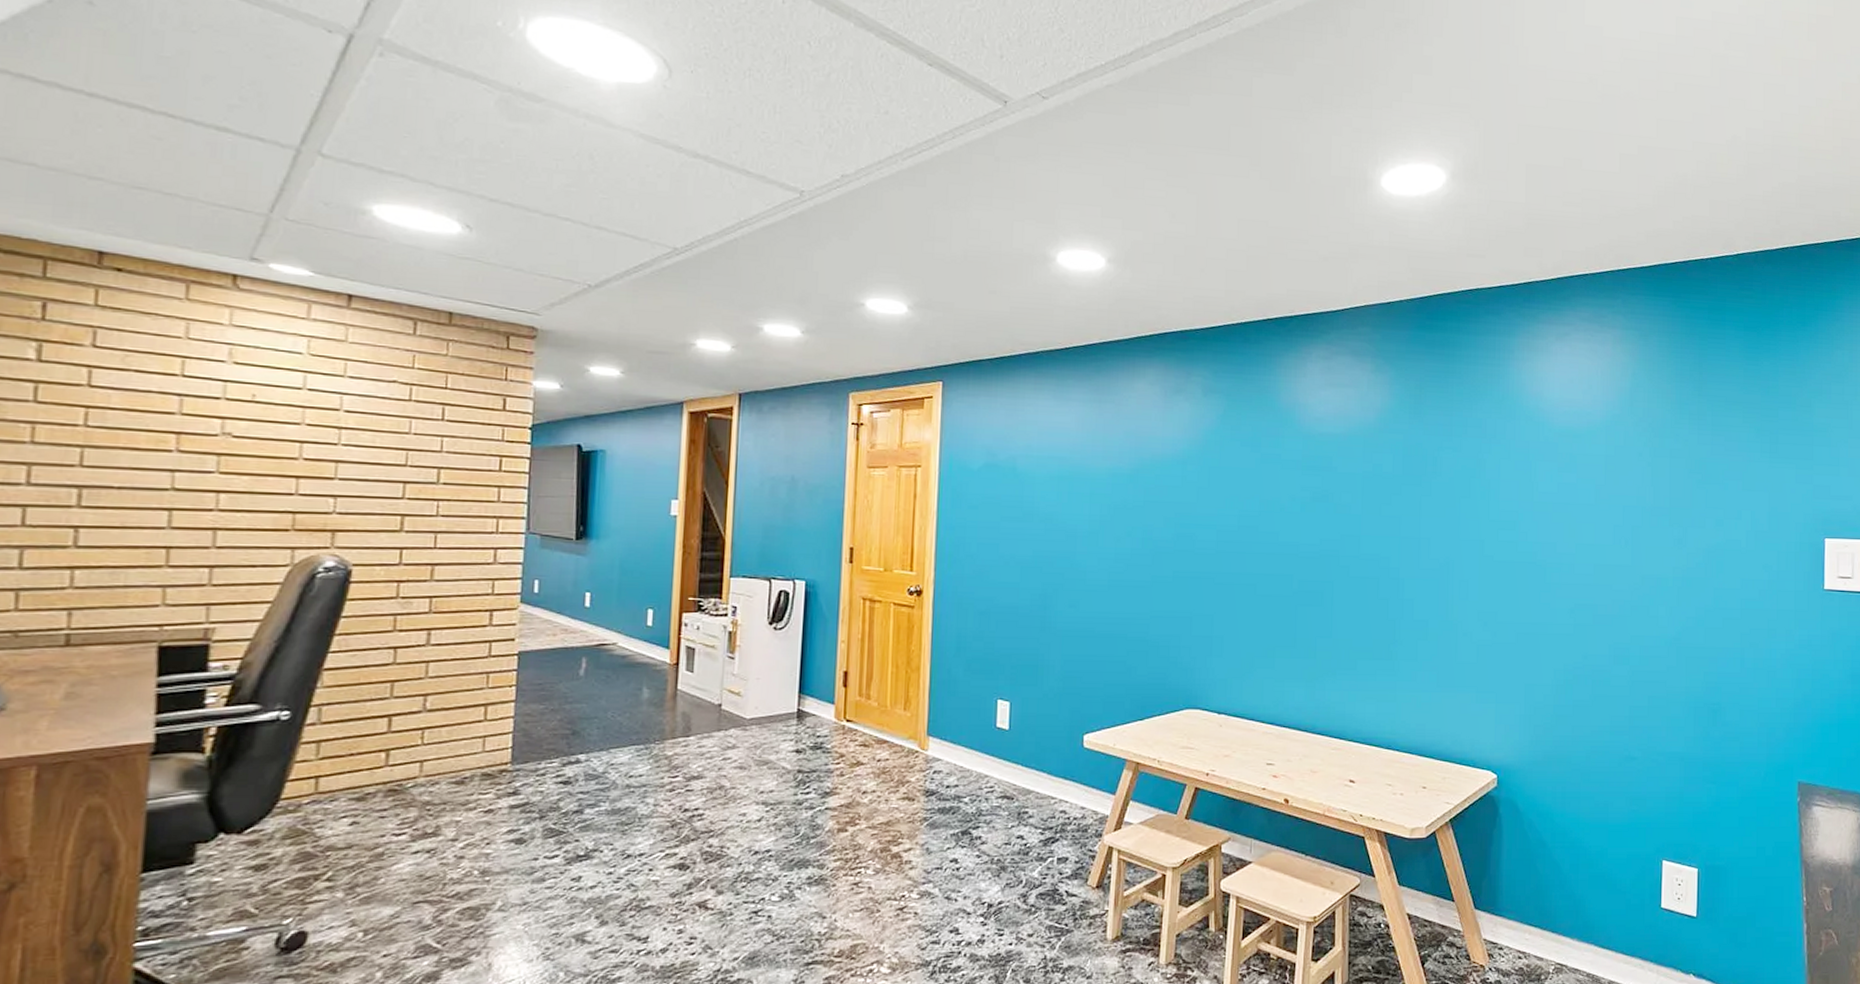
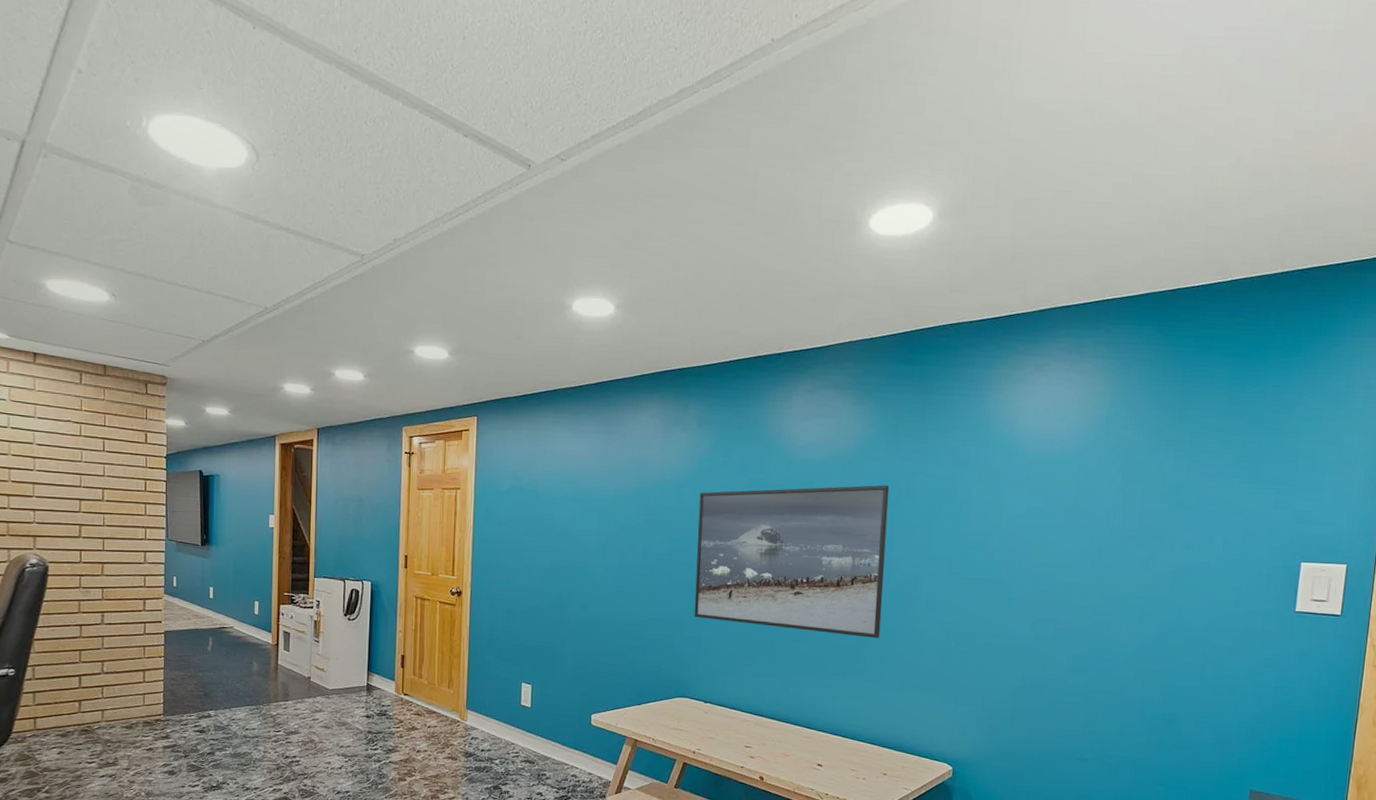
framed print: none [1203,460,1415,631] -> present [694,484,890,638]

